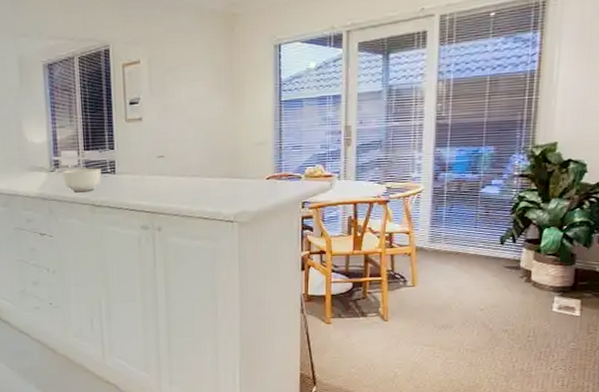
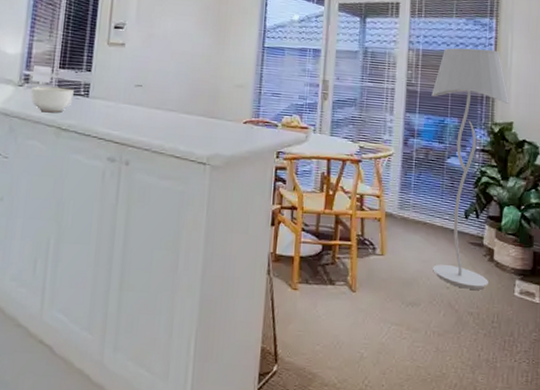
floor lamp: none [464,67,553,309] -> present [431,48,509,290]

